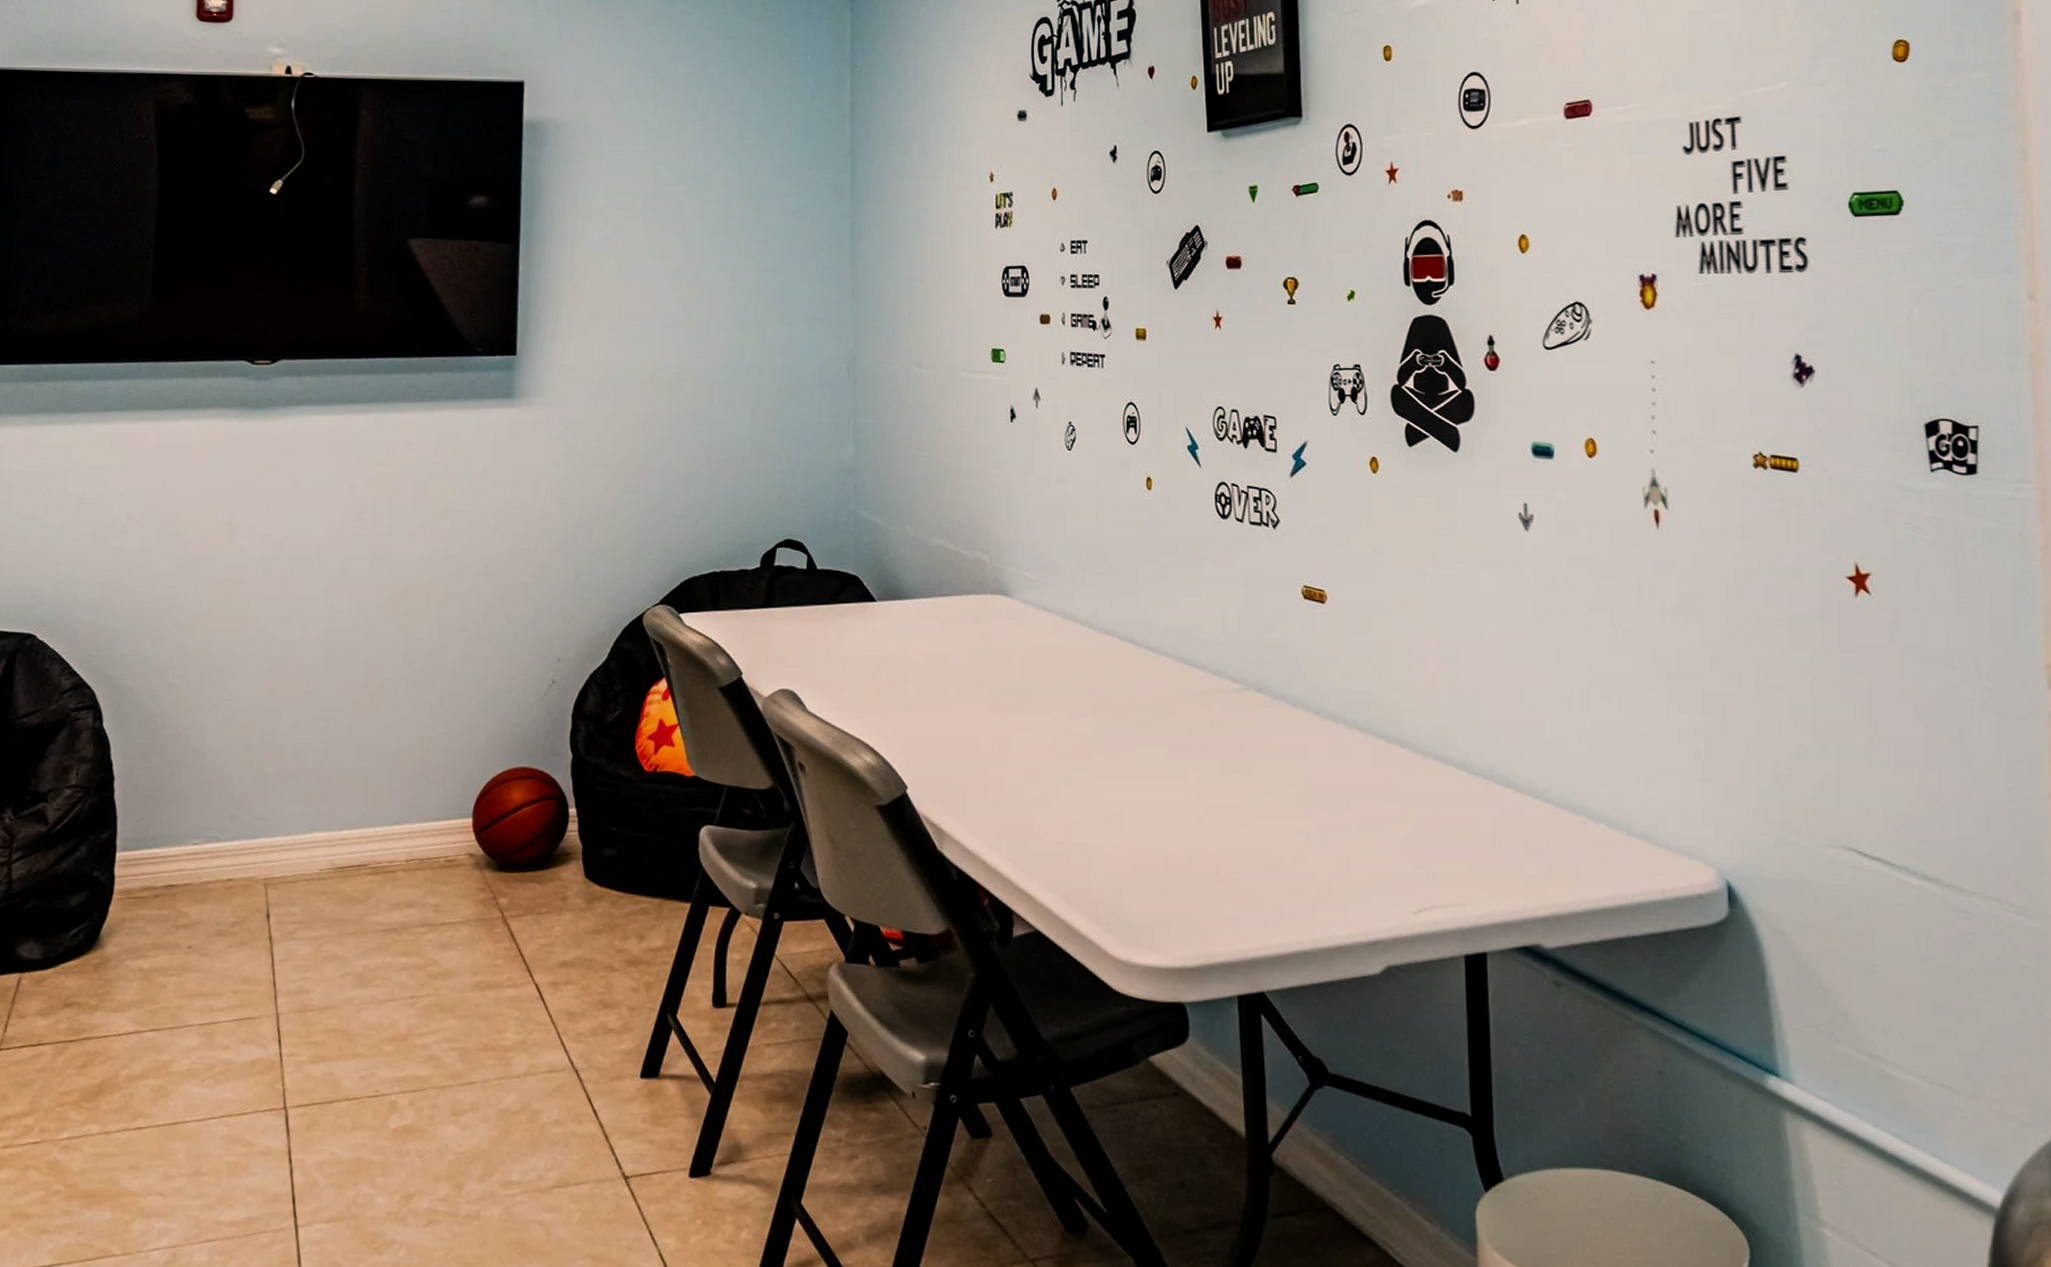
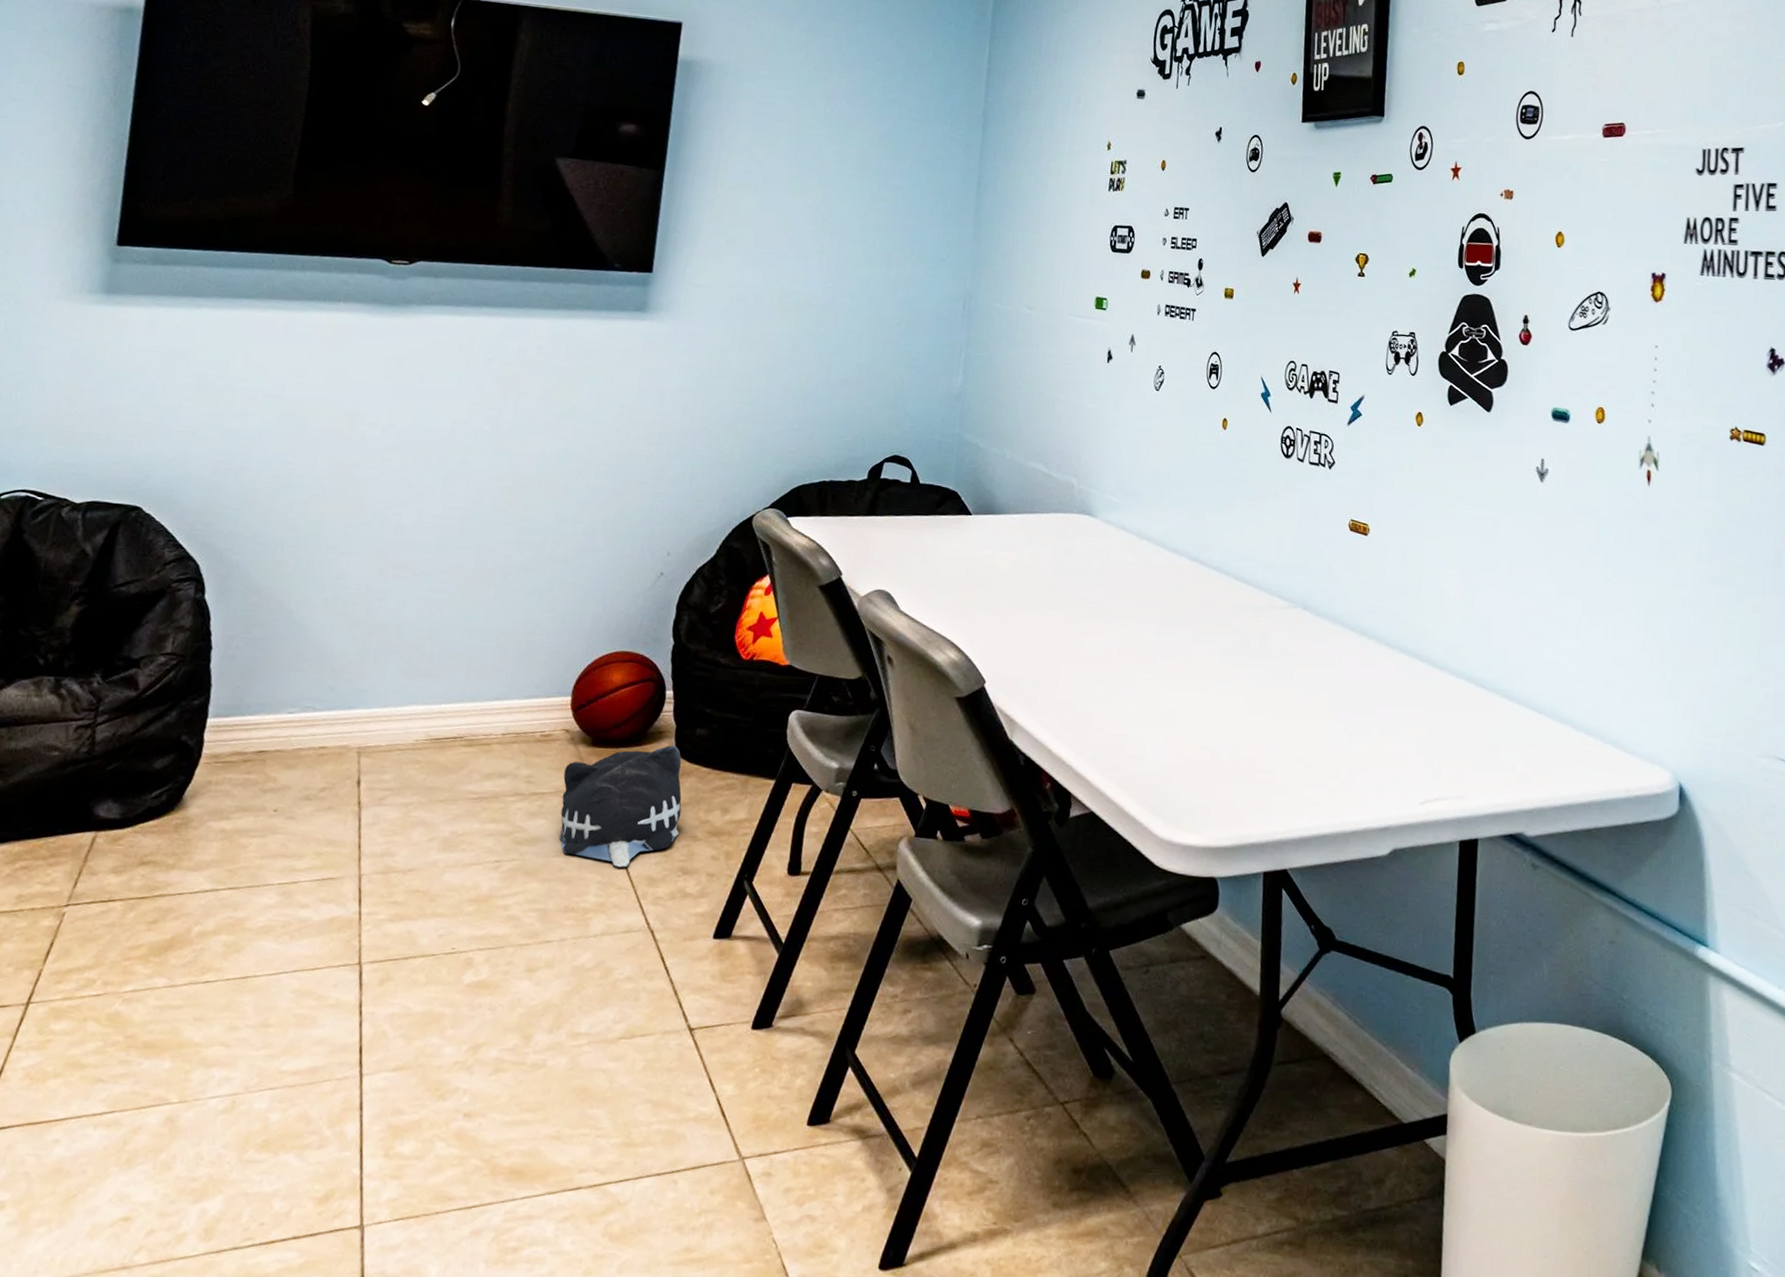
plush toy: none [472,867,596,1001] -> present [560,745,682,867]

